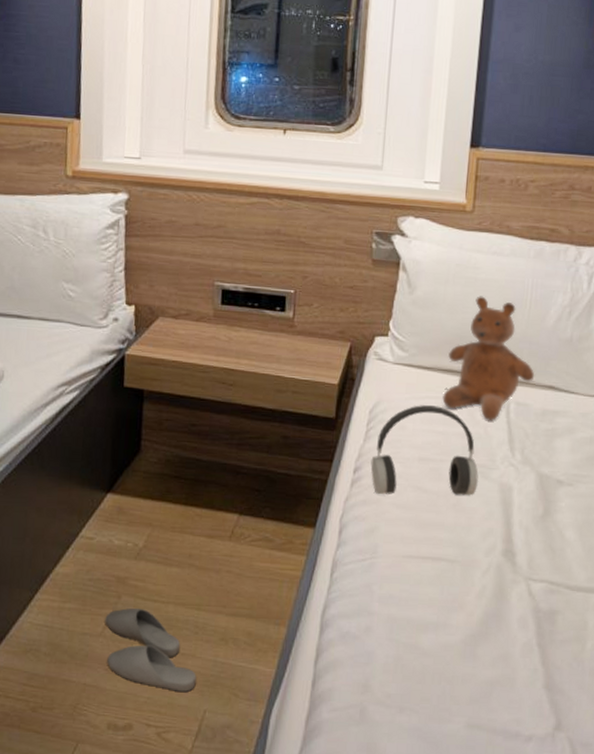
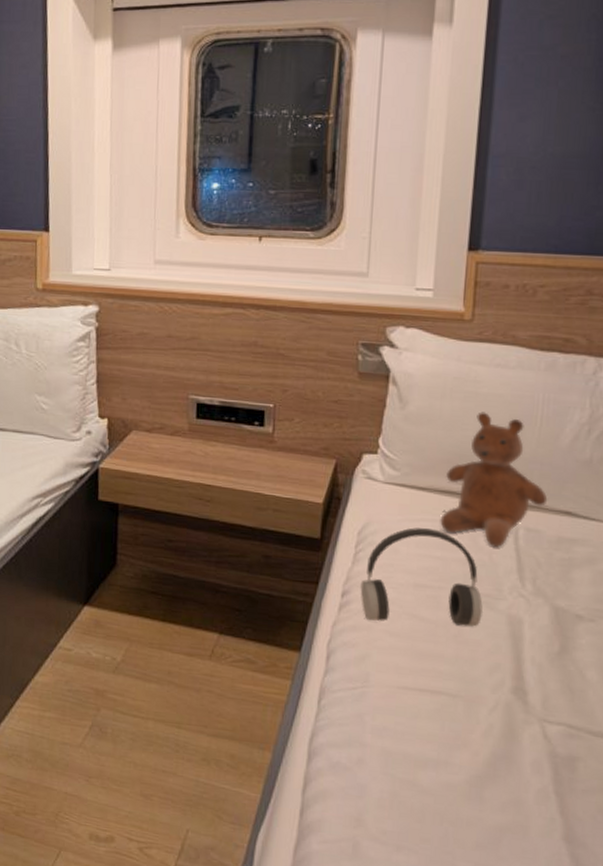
slippers: present [105,607,197,692] -> none [84,721,178,810]

